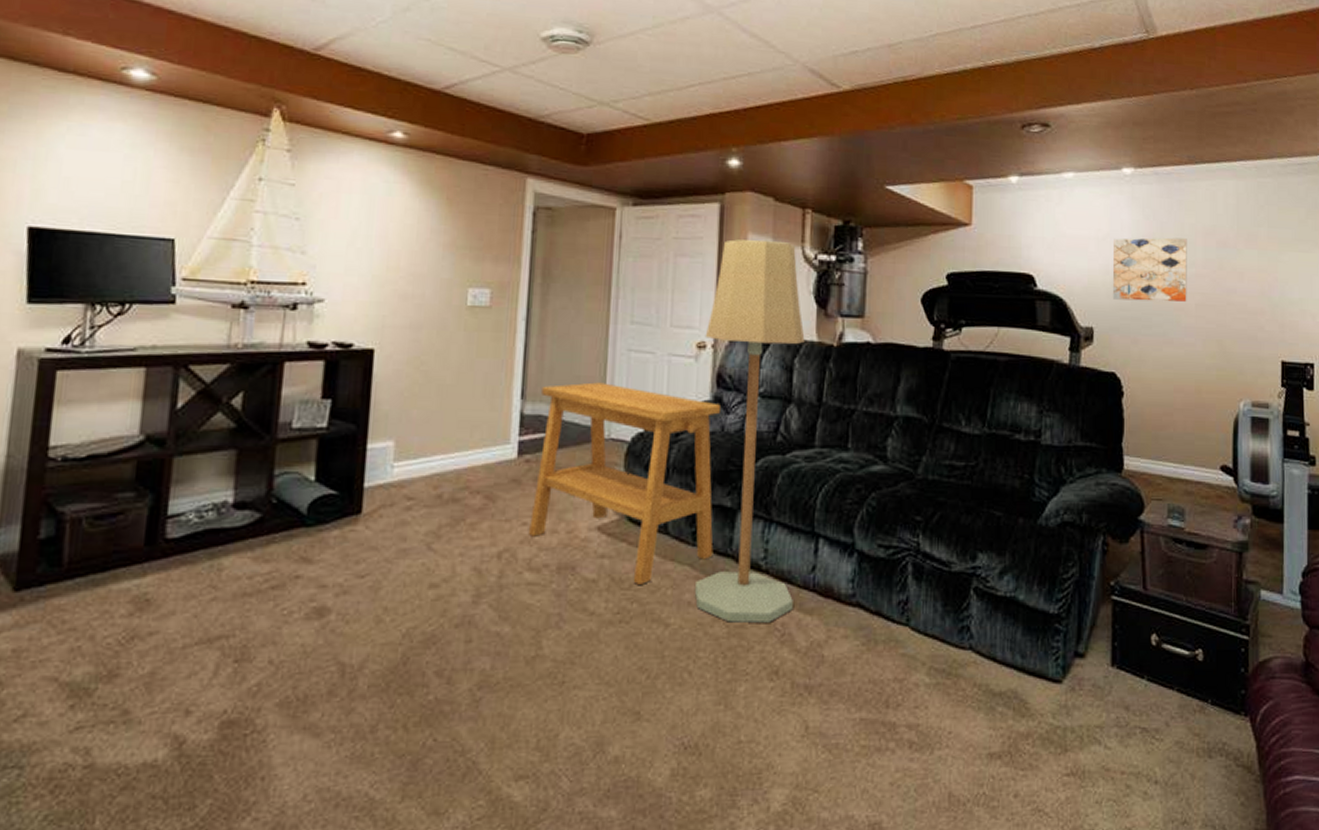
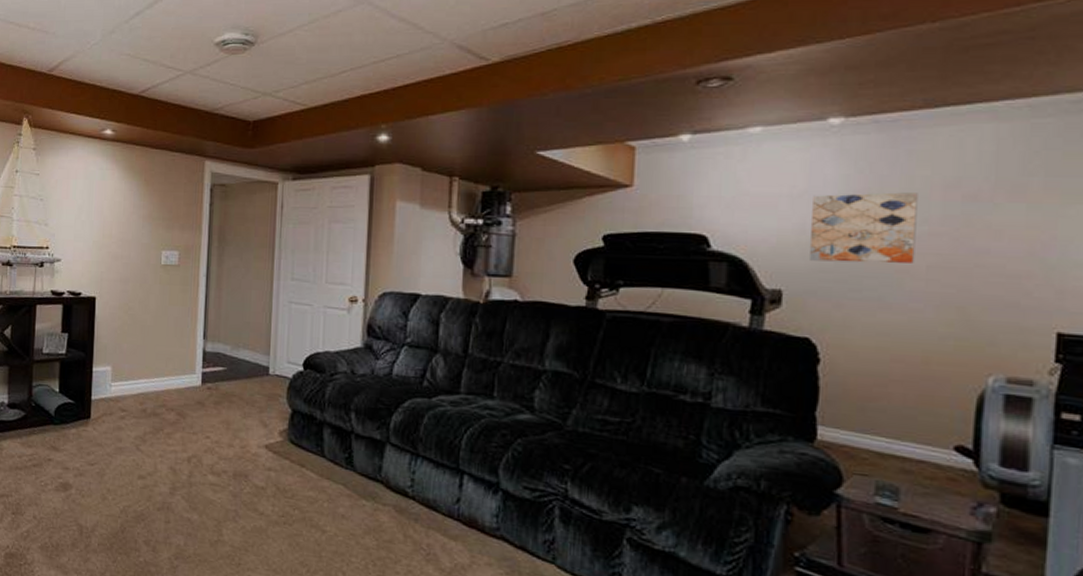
side table: present [529,382,720,584] -> none [211,328,370,496]
floor lamp: present [694,239,805,623] -> none [347,206,451,542]

